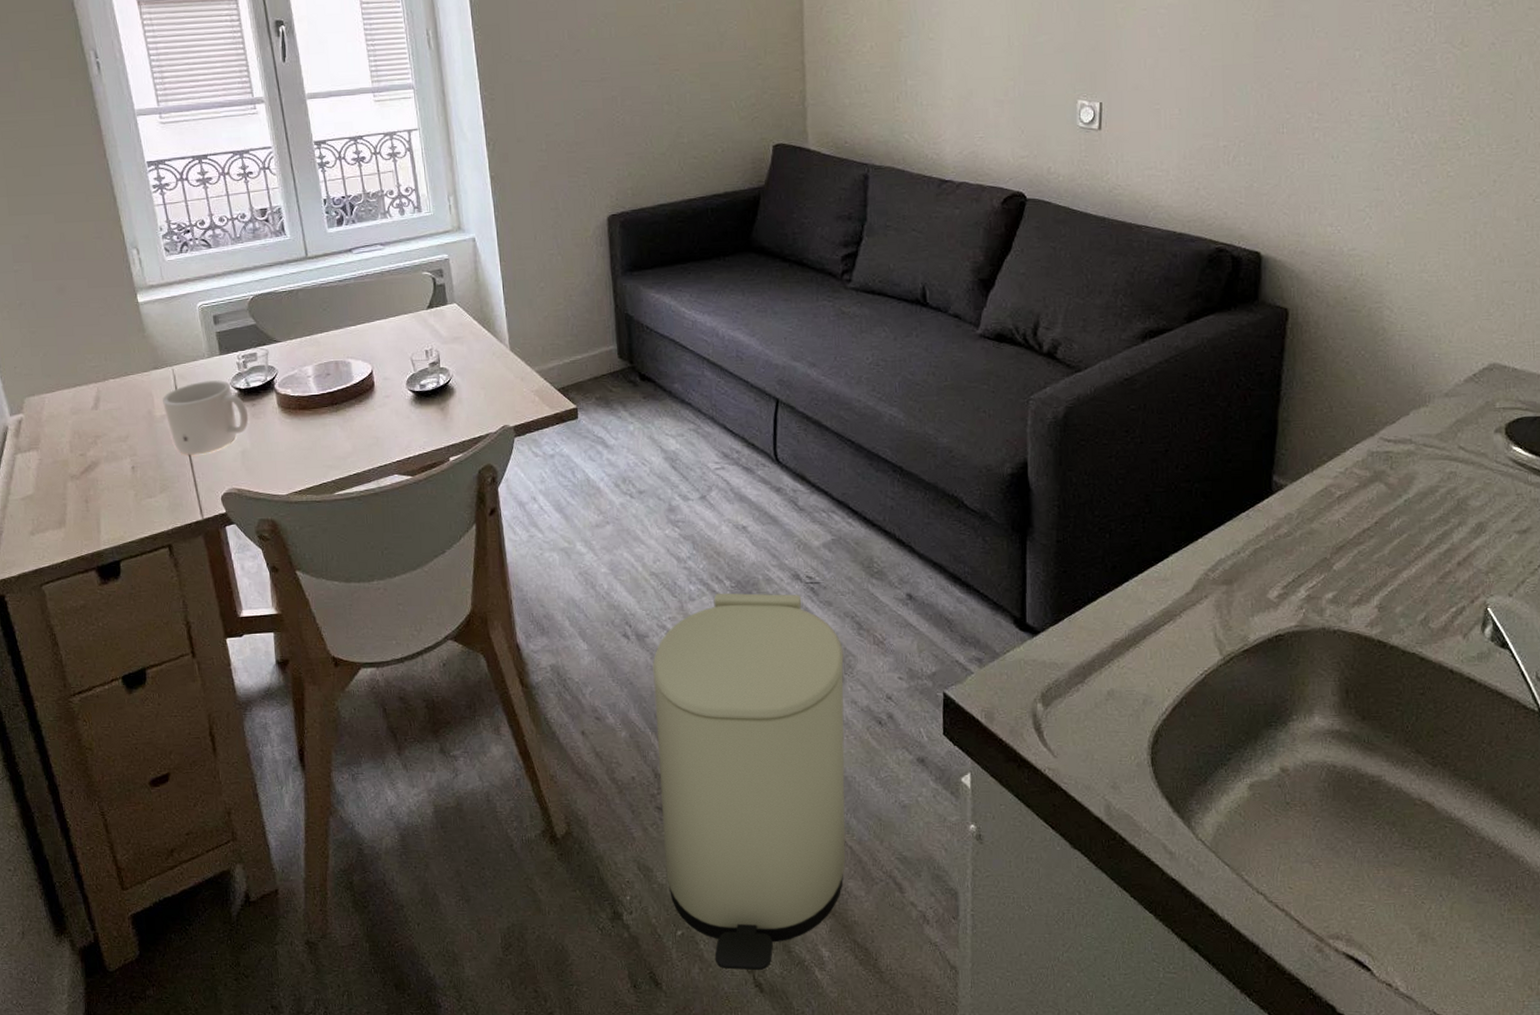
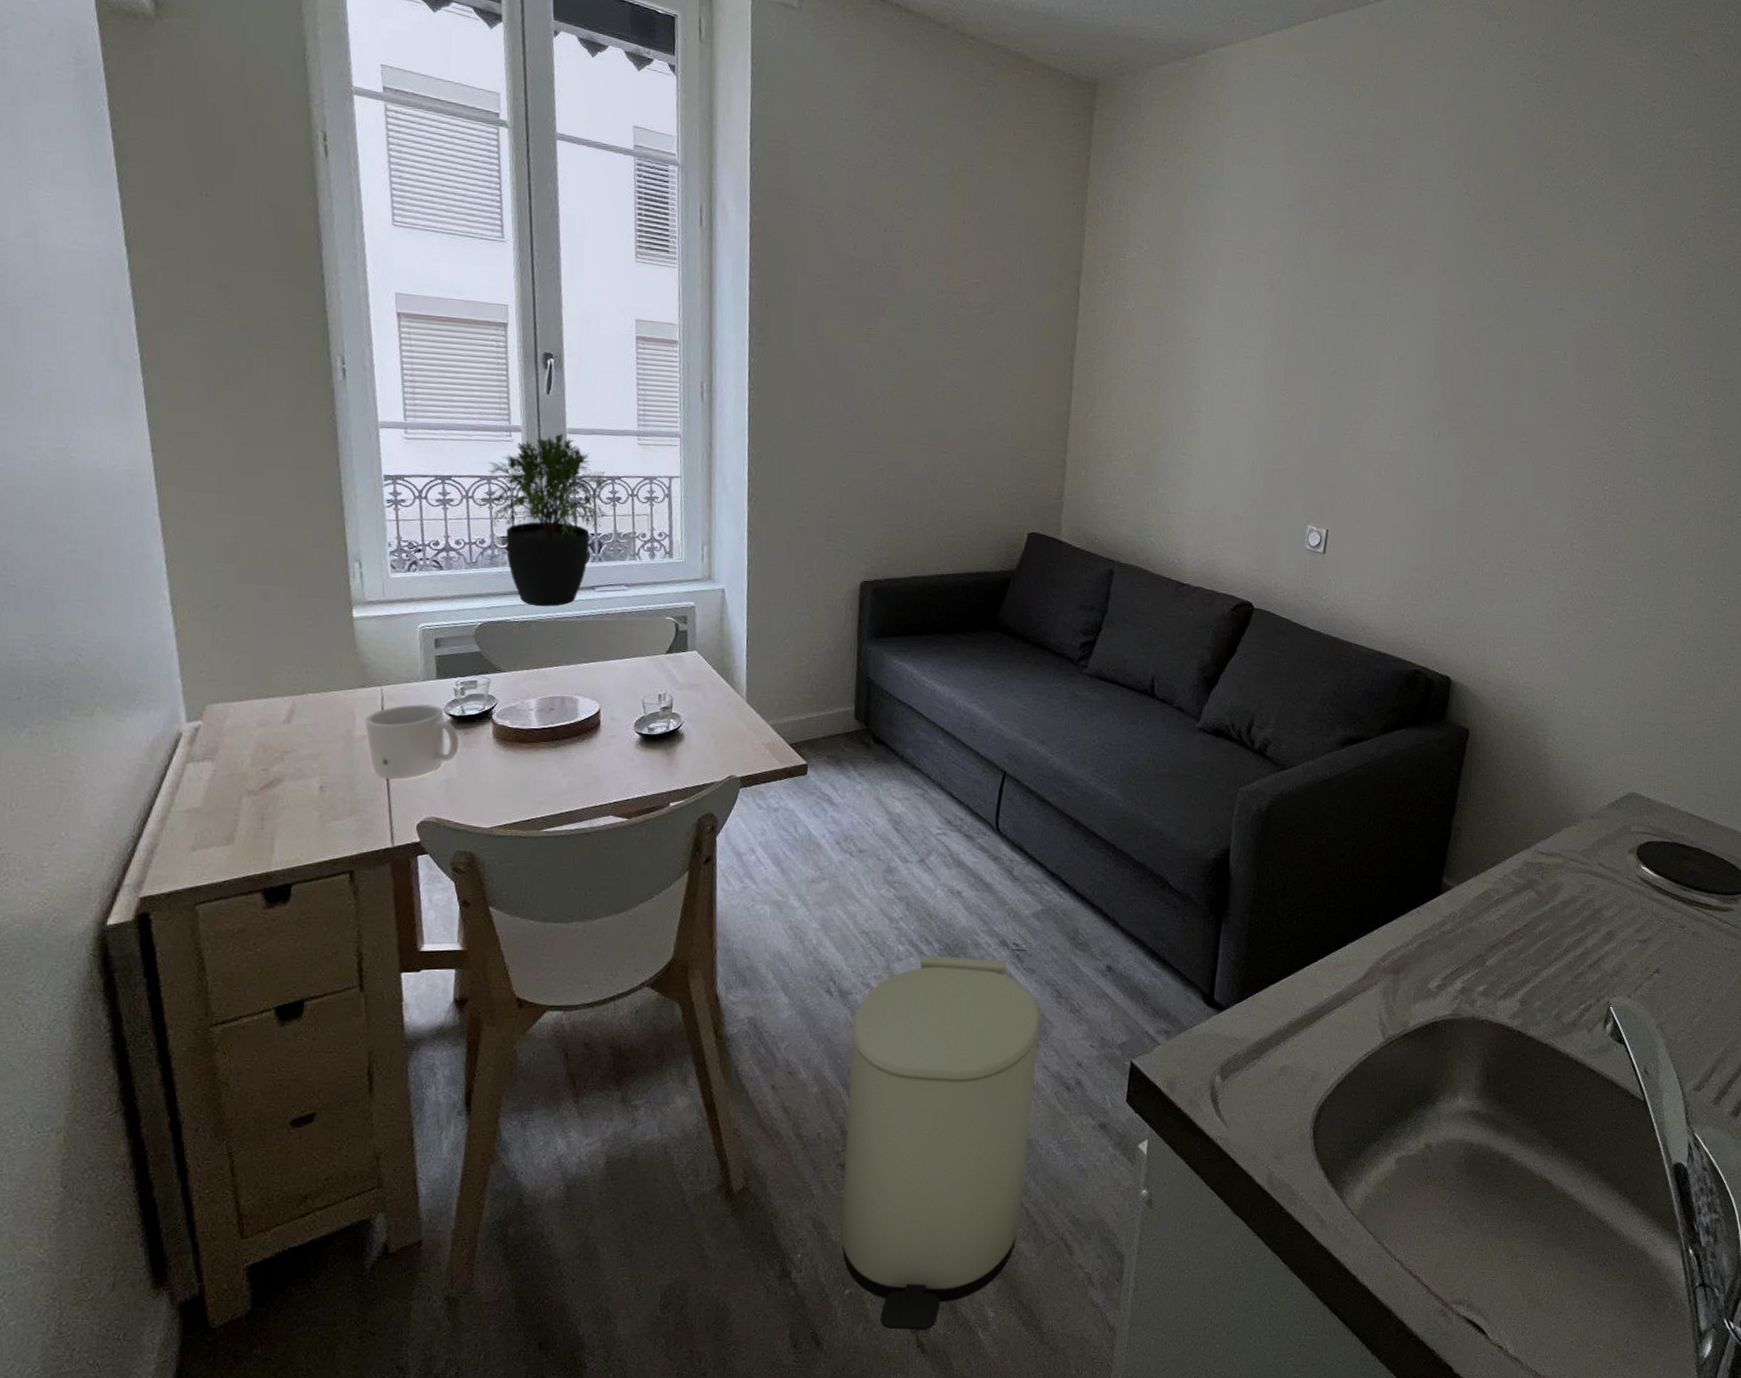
potted plant: none [230,99,360,274] -> present [473,433,614,606]

